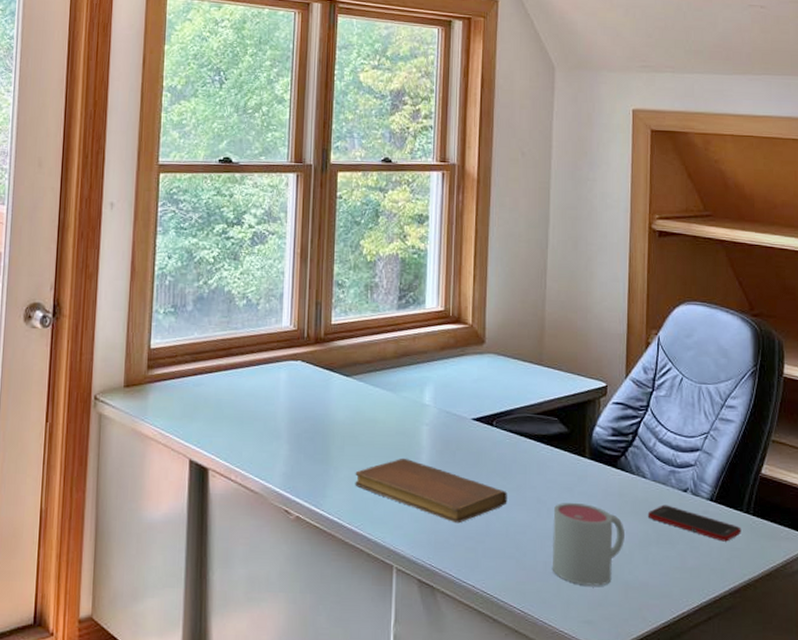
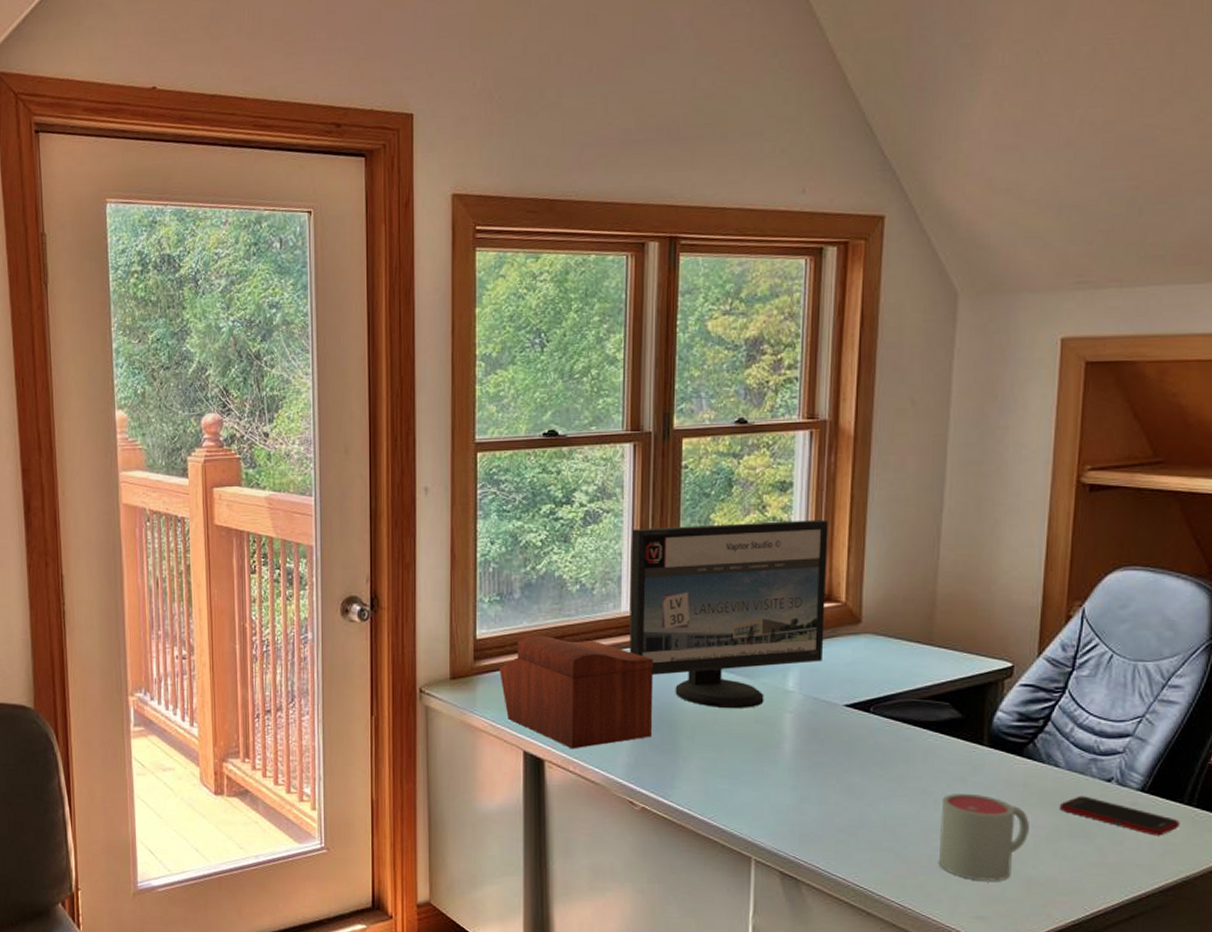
sewing box: none [170,346,310,458] -> present [499,635,654,749]
computer monitor: none [289,249,457,421] -> present [629,520,828,709]
notebook: present [355,459,507,524] -> none [707,748,886,815]

